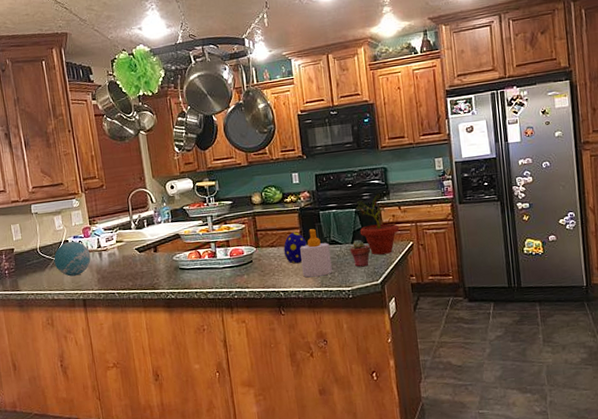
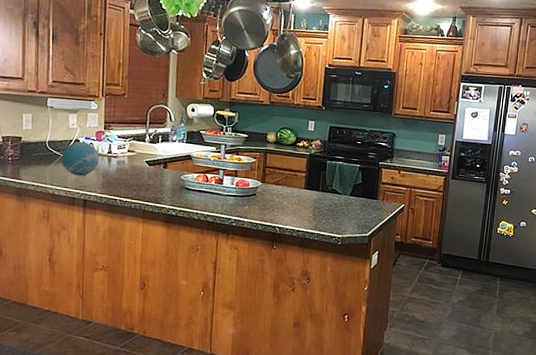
decorative egg: present [283,232,308,264] -> none [287,175,310,205]
soap bottle: present [300,229,332,278] -> none [300,175,330,220]
potted succulent: present [350,240,370,267] -> none [347,194,366,219]
potted plant: present [356,193,400,255] -> none [359,155,396,211]

